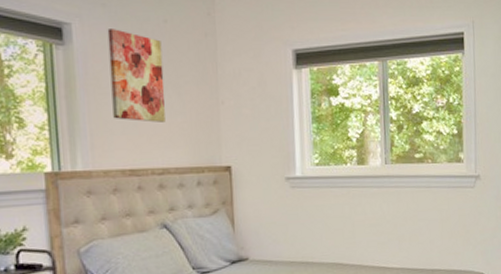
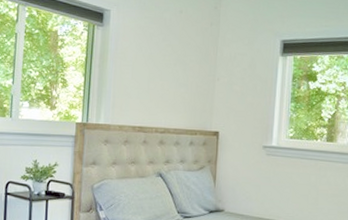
wall art: present [107,29,165,123] -> none [132,16,176,91]

